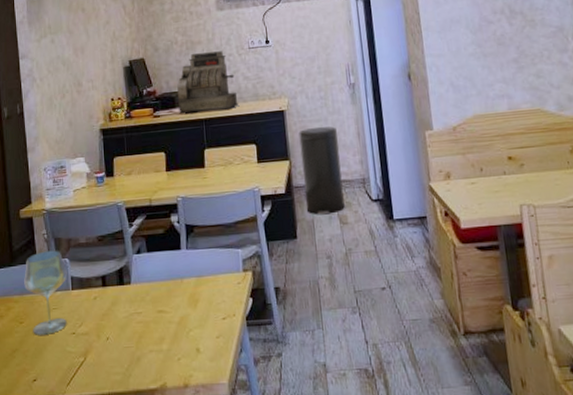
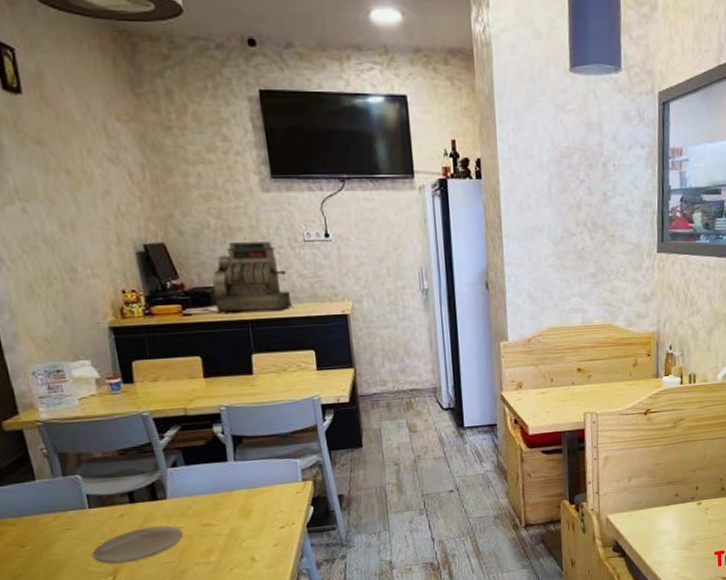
wine glass: present [24,250,67,335] -> none [19,466,86,558]
plate: none [70,310,141,346] -> present [91,525,183,564]
pedal bin: present [299,126,345,215] -> none [364,333,414,424]

